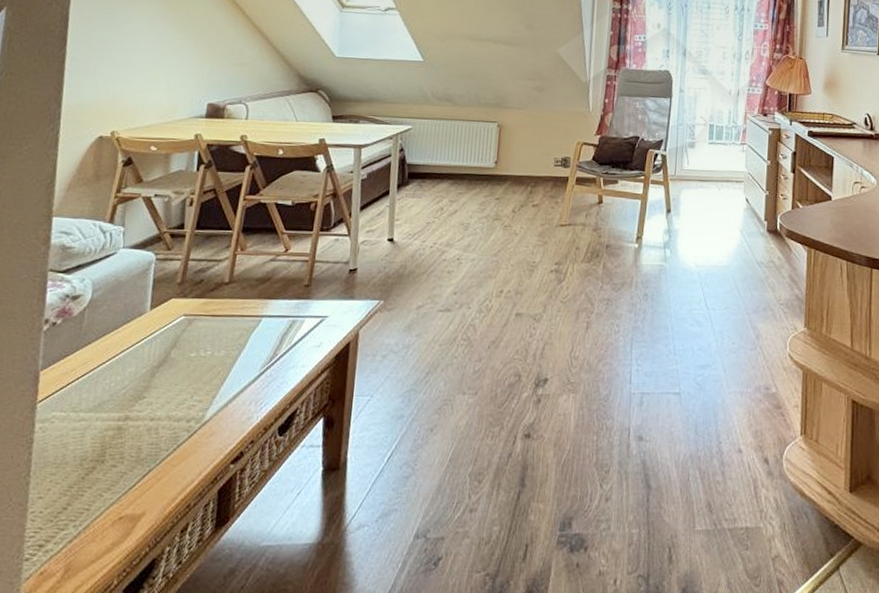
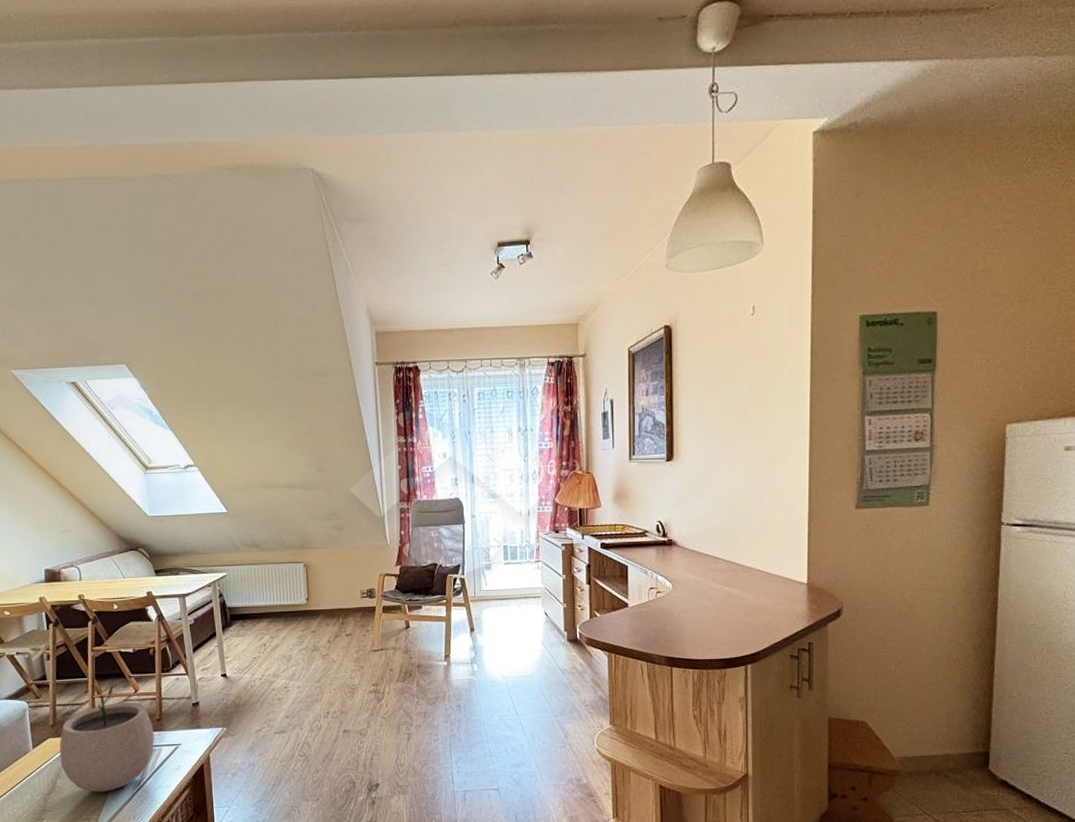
plant pot: none [180,241,300,369] -> present [59,685,155,792]

